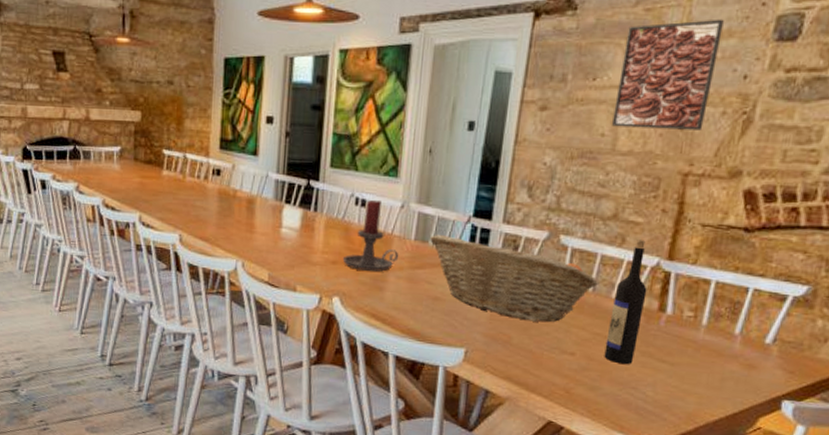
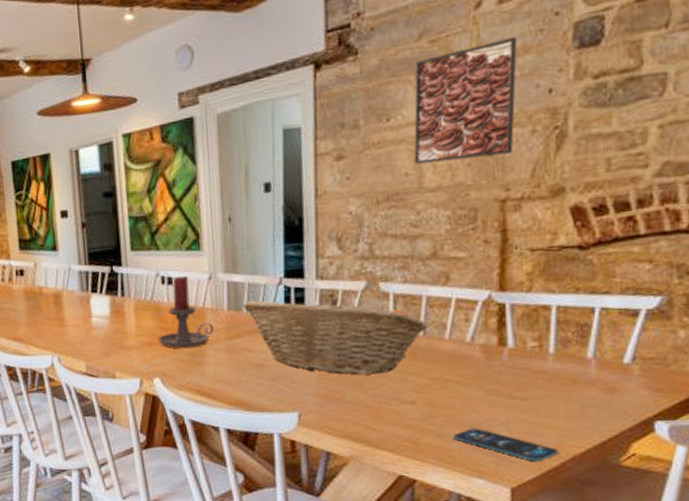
smartphone: none [603,385,695,424] -> present [452,428,559,462]
wine bottle: present [604,240,647,365] -> none [447,275,483,407]

